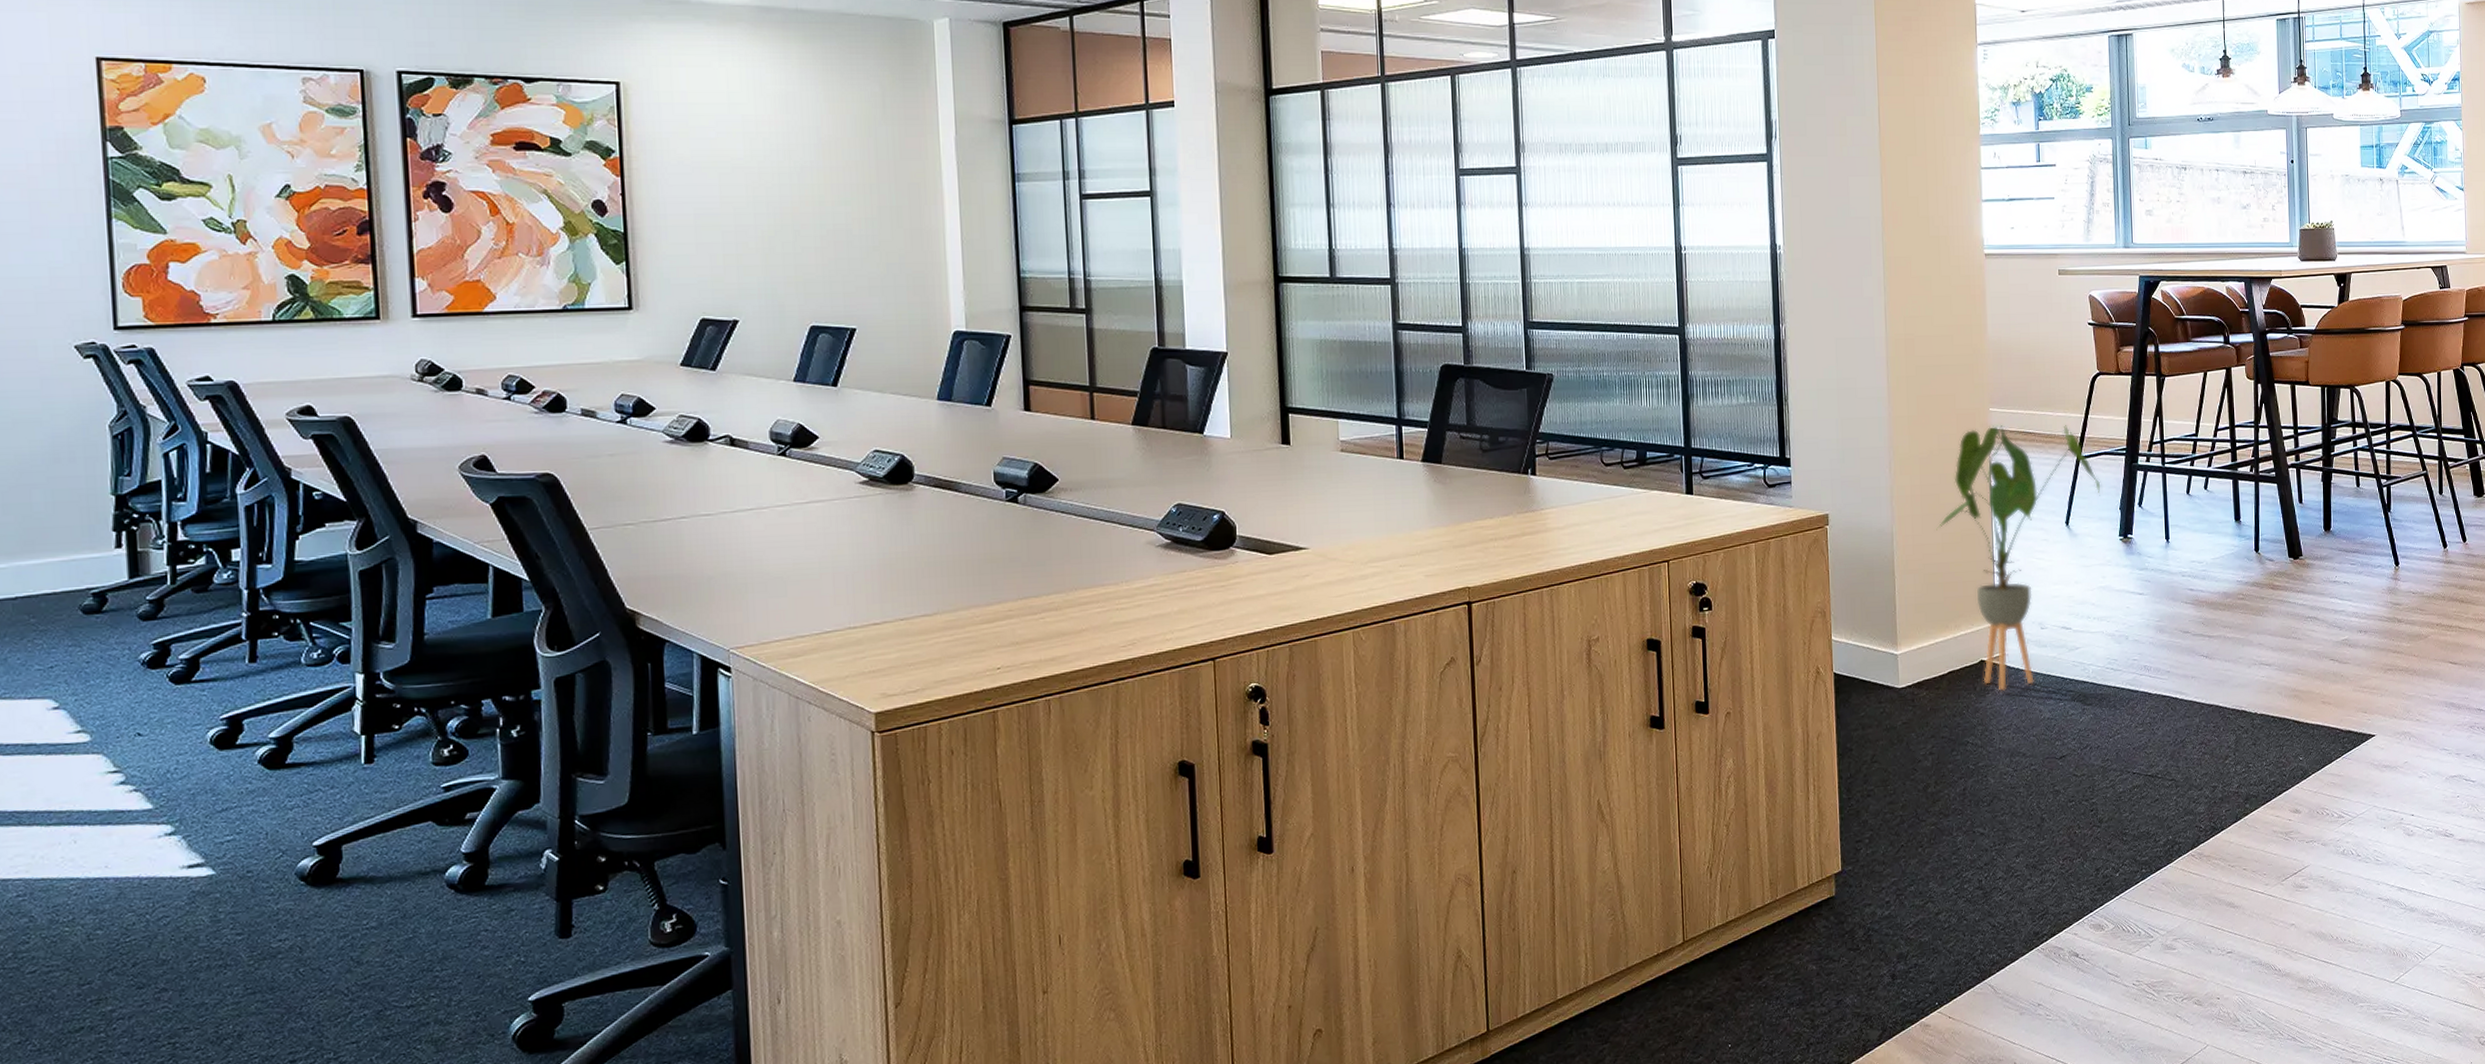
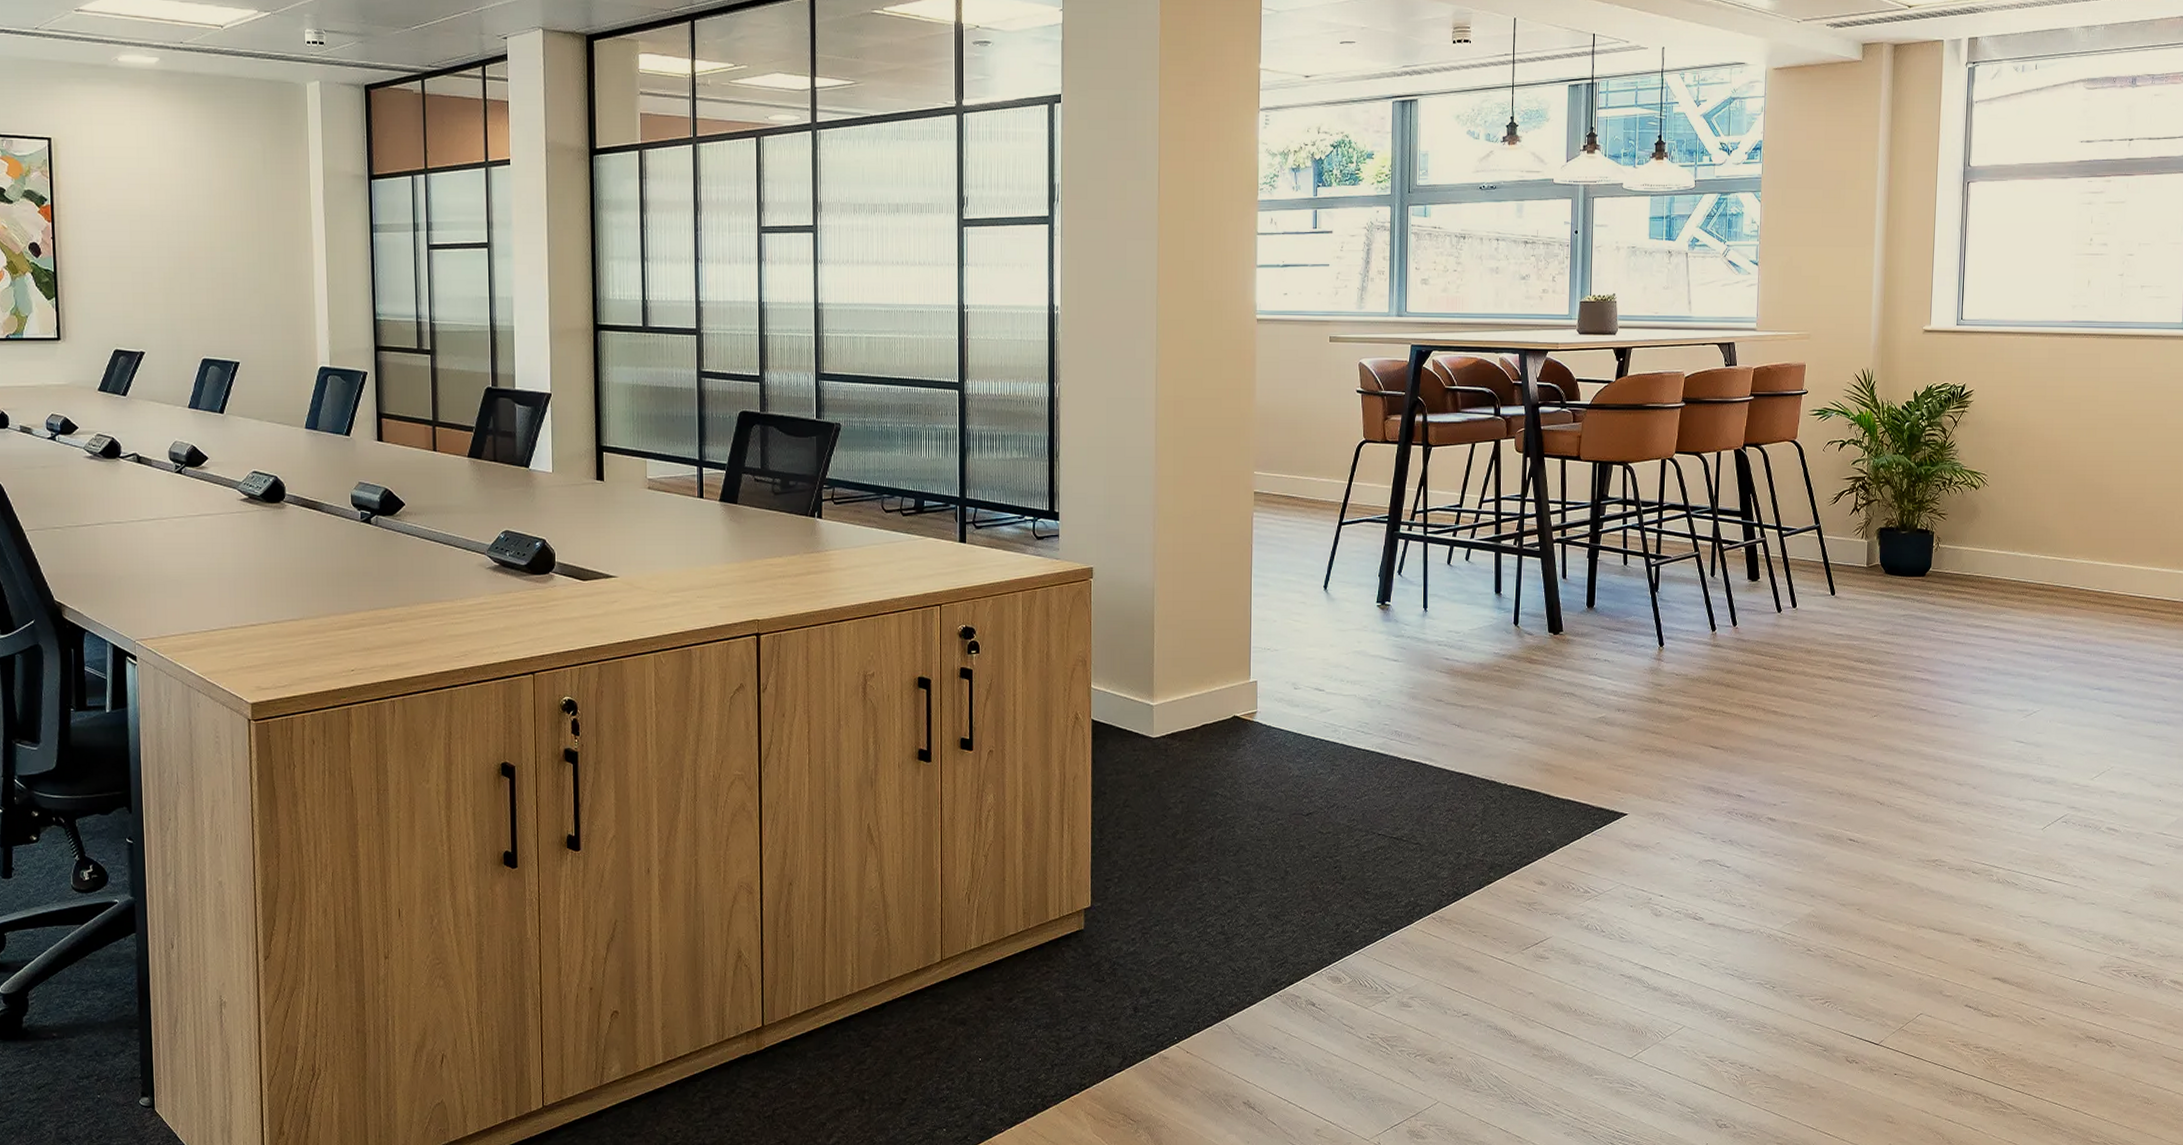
house plant: present [1936,425,2101,691] -> none [1196,489,1361,746]

